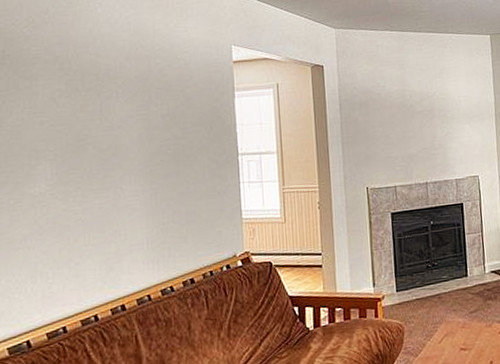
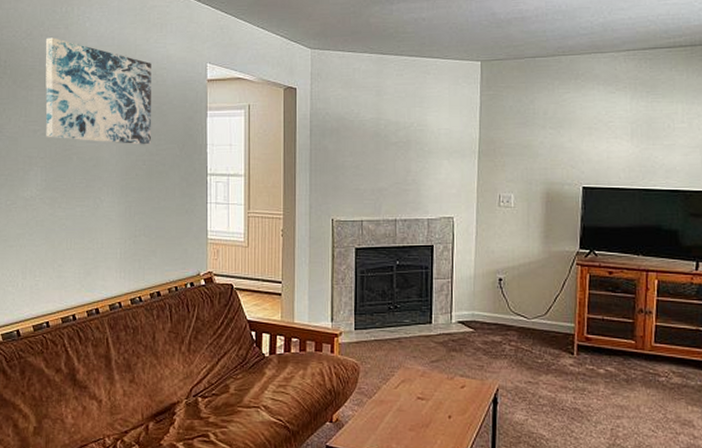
wall art: none [51,25,176,130] -> present [45,37,151,145]

